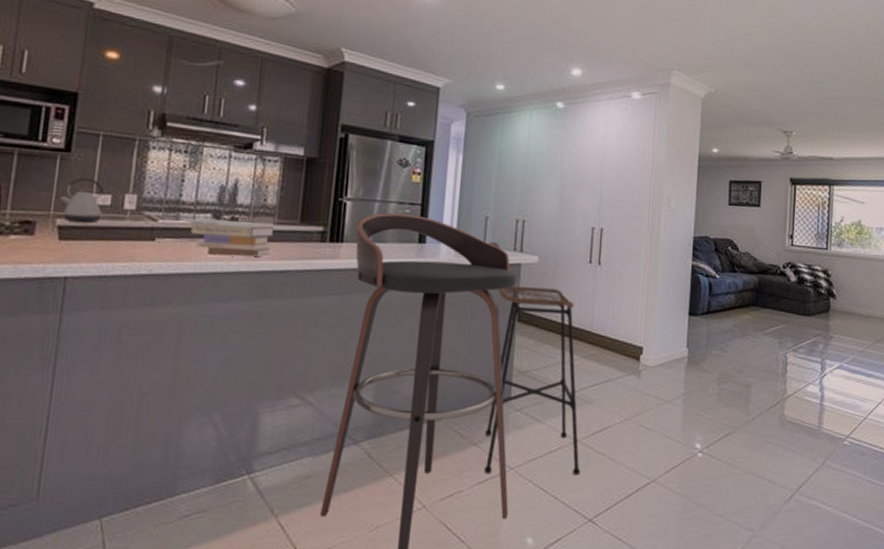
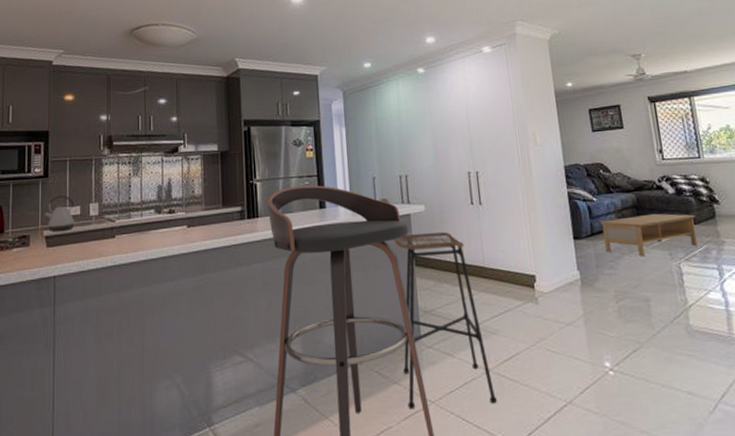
books: present [185,218,275,258] -> none [135,209,204,243]
coffee table: none [718,299,811,341] -> present [600,213,698,257]

